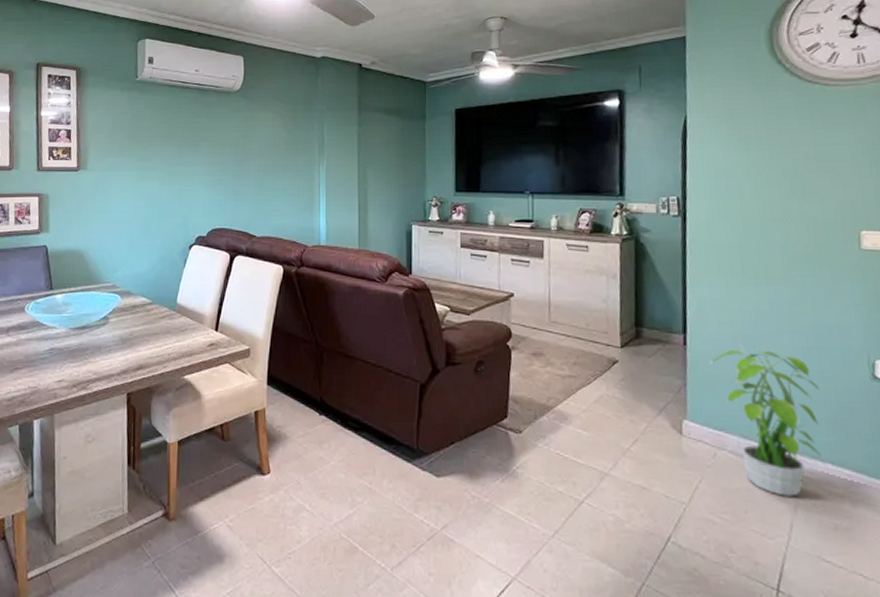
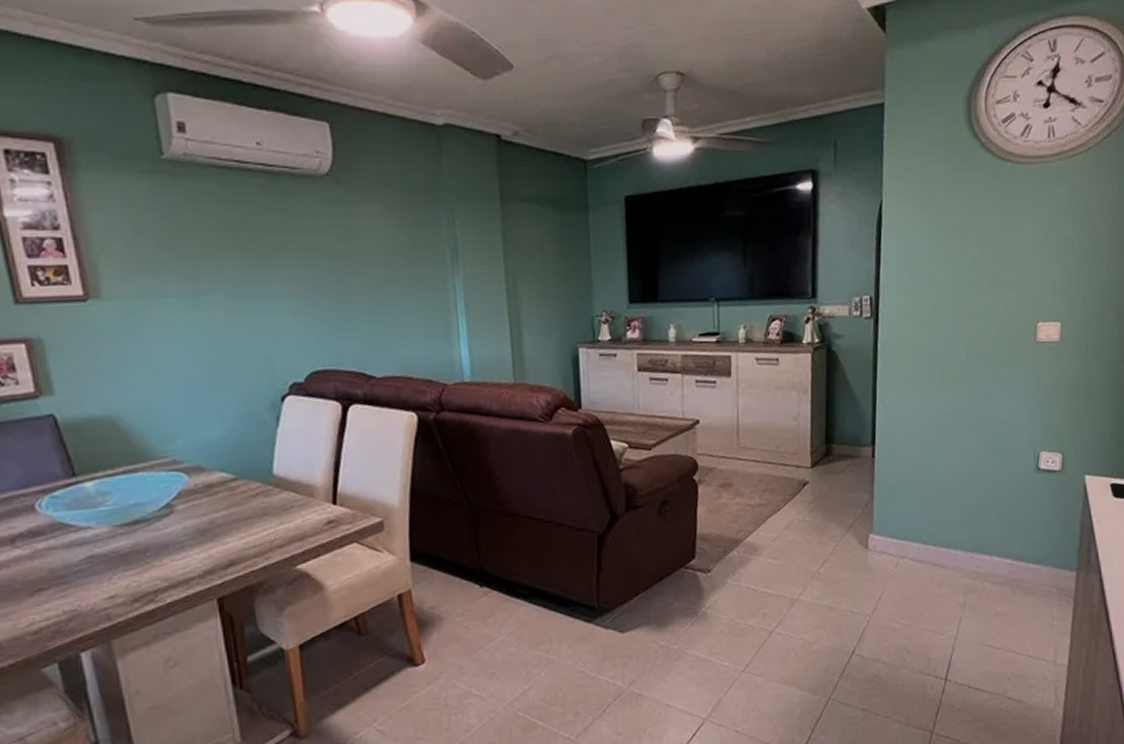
potted plant: present [709,345,821,497] -> none [896,449,992,594]

